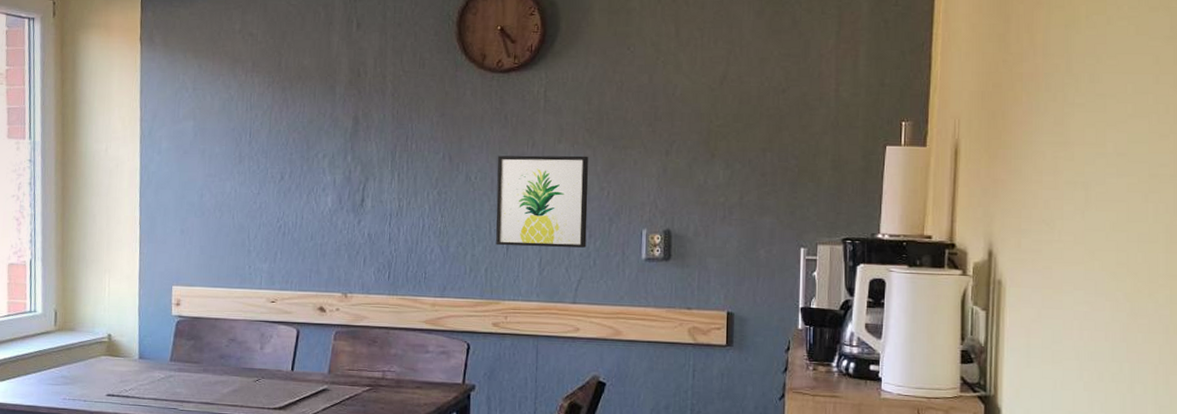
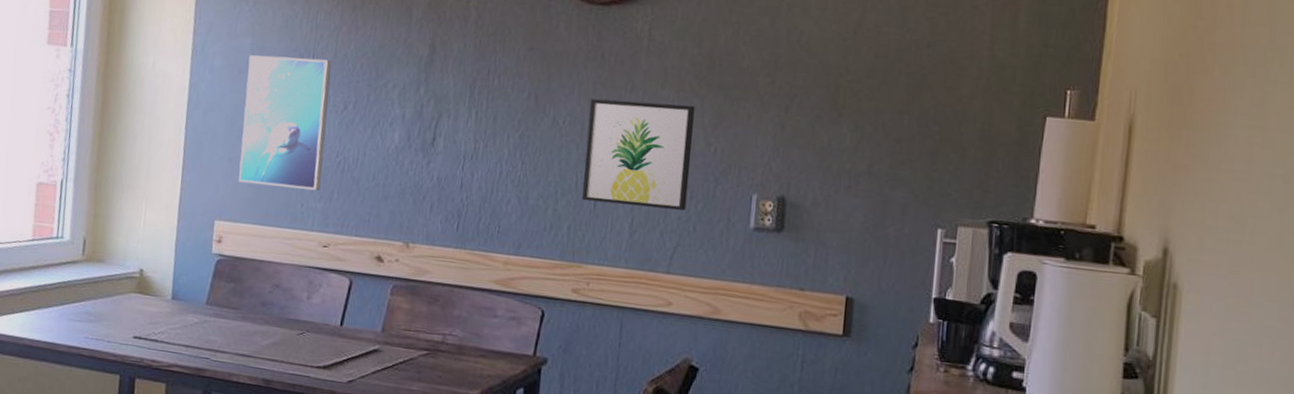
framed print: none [190,136,267,254] -> present [238,55,332,191]

